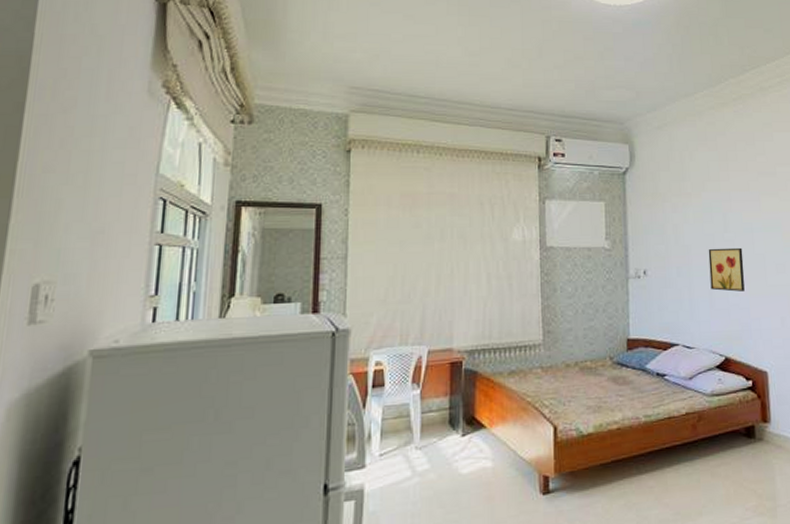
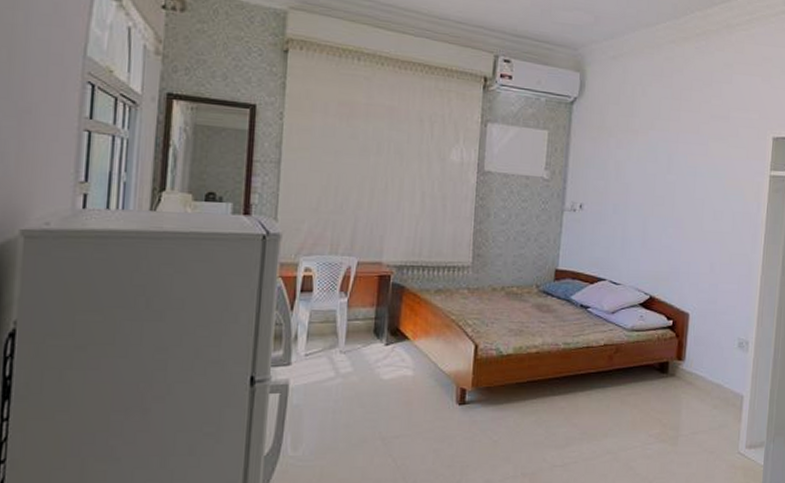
wall art: present [708,247,745,292] -> none [645,188,683,234]

